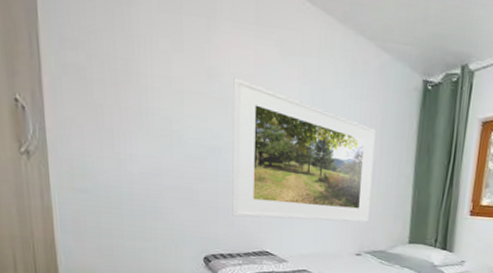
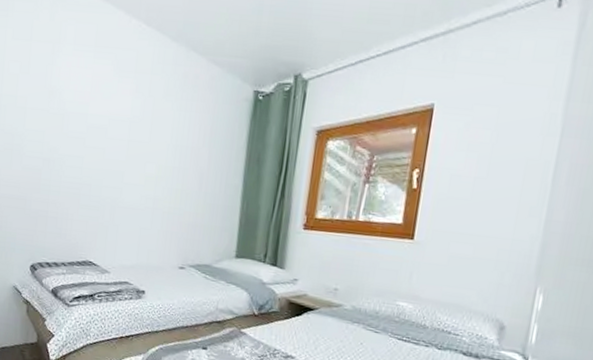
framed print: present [232,78,376,223] -> none [60,95,204,235]

